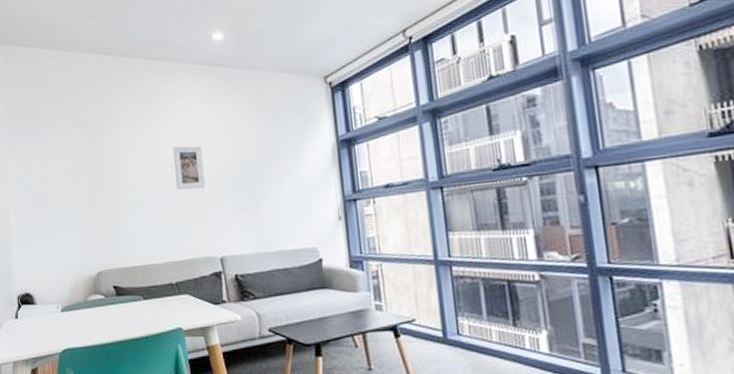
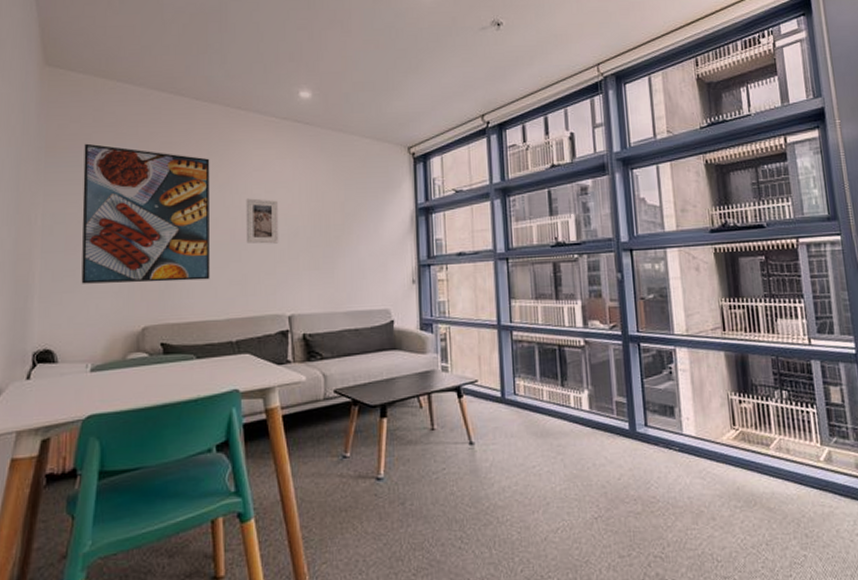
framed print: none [36,110,149,236] -> present [81,143,211,284]

